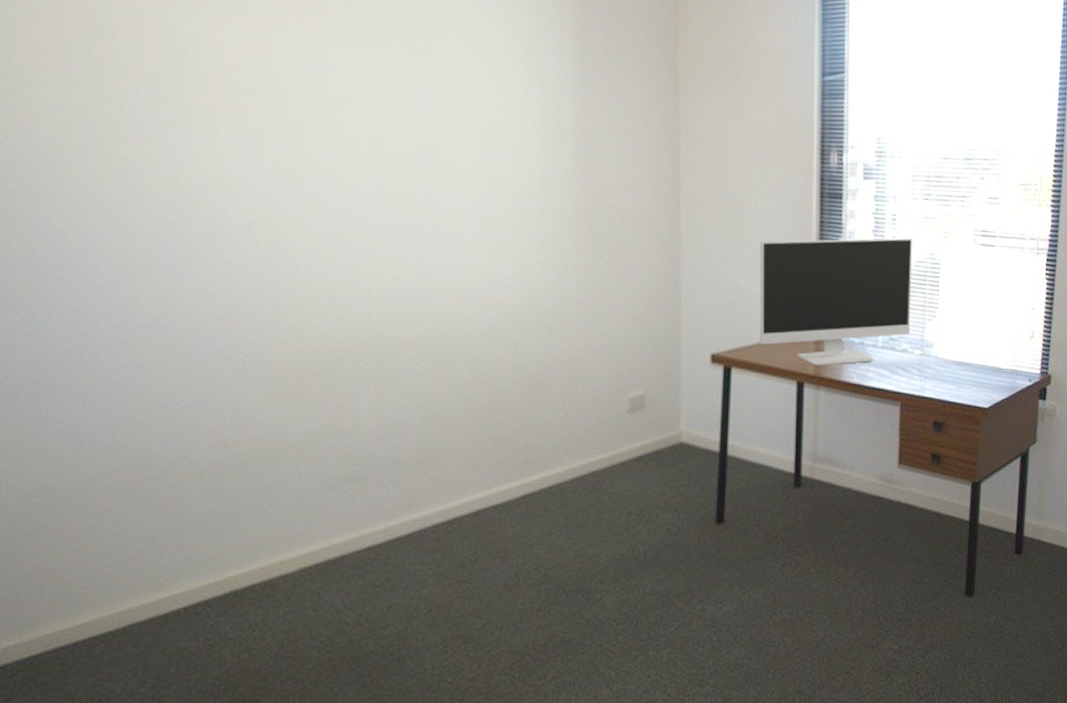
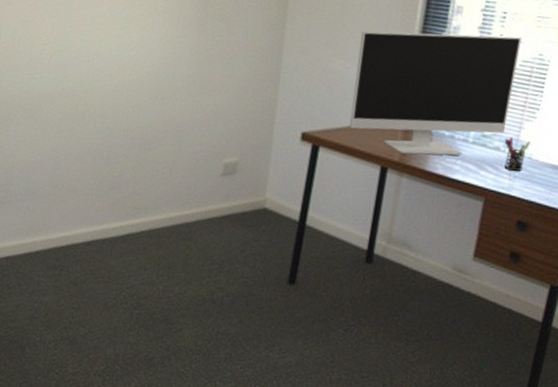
pen holder: none [911,338,934,371] -> present [504,137,530,171]

